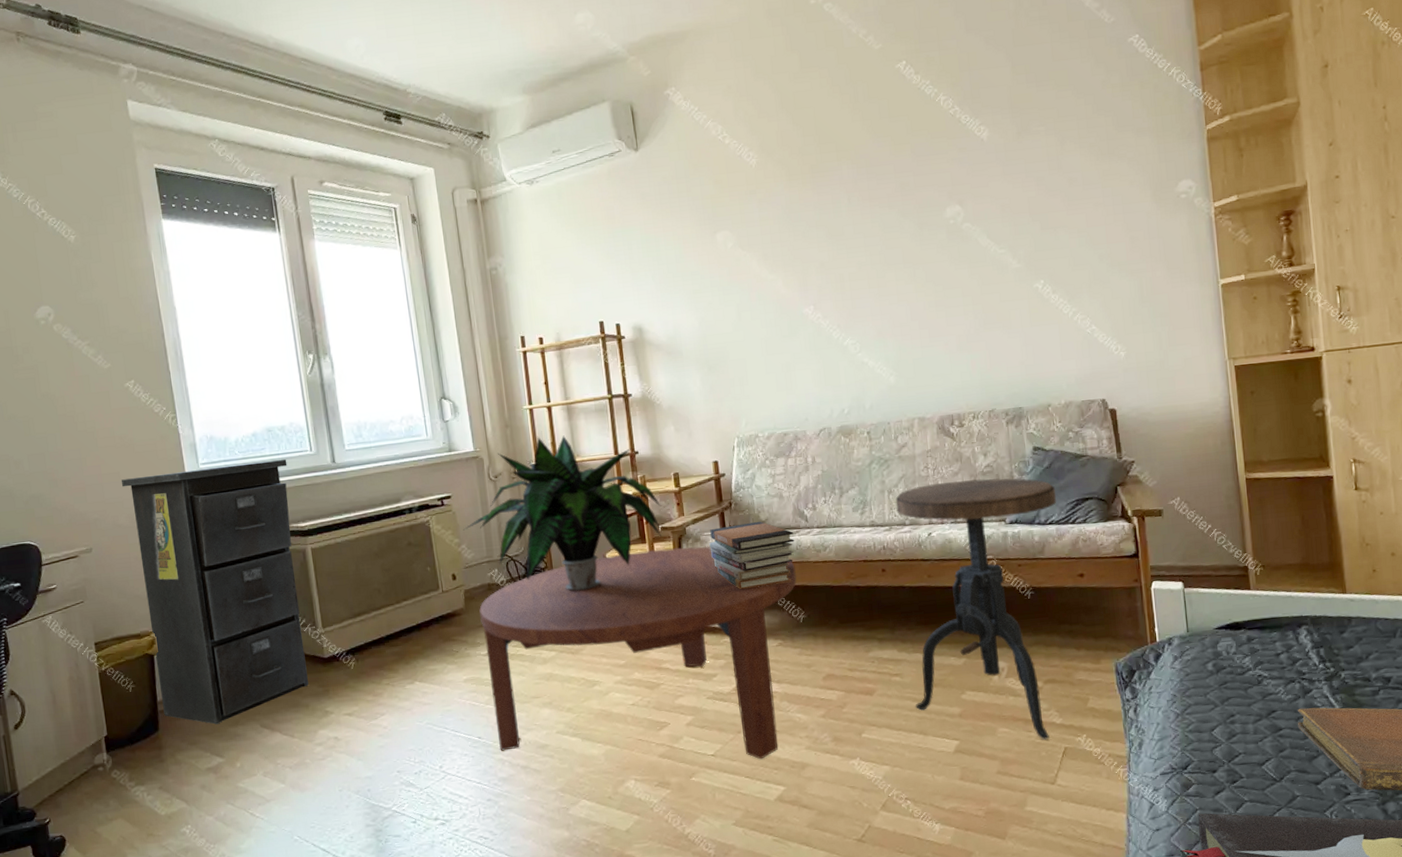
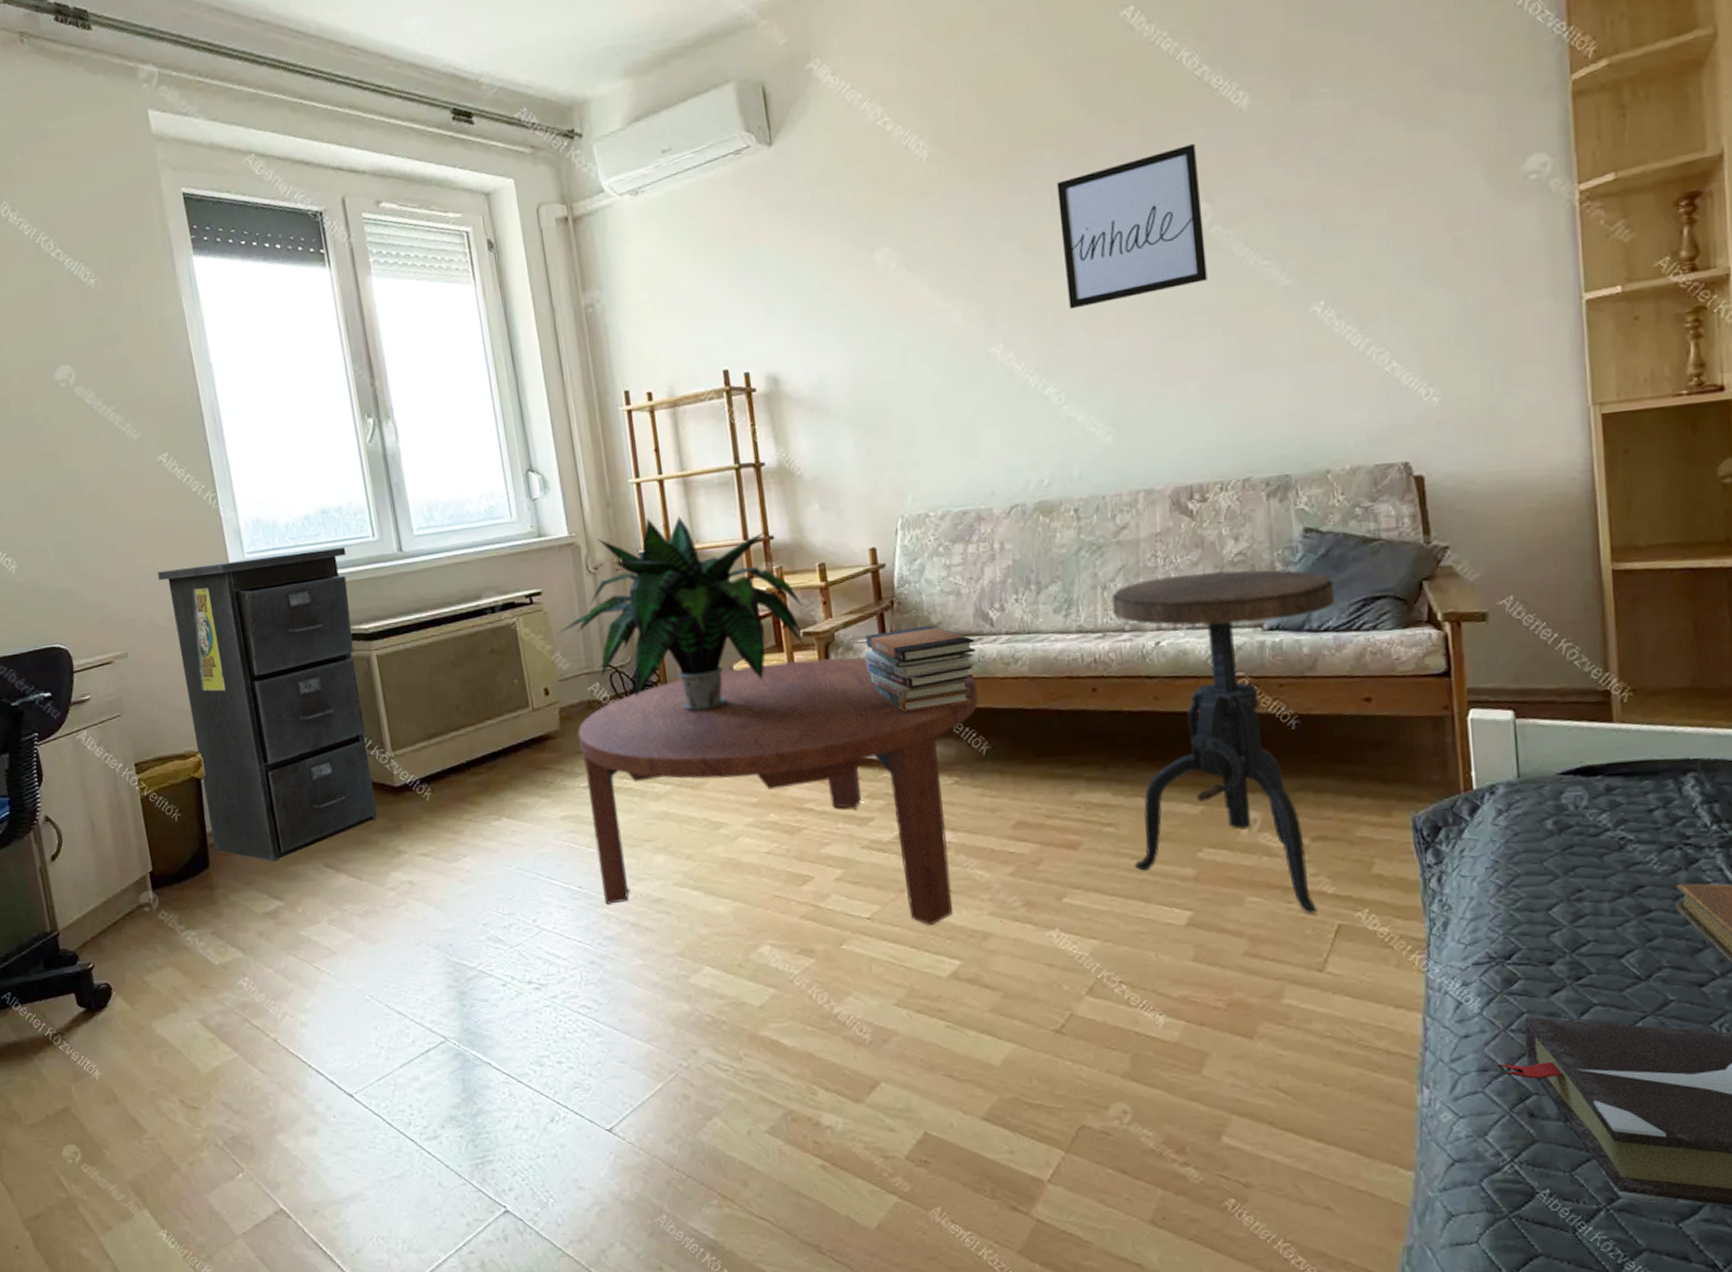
wall art: none [851,162,961,282] -> present [1056,143,1208,310]

